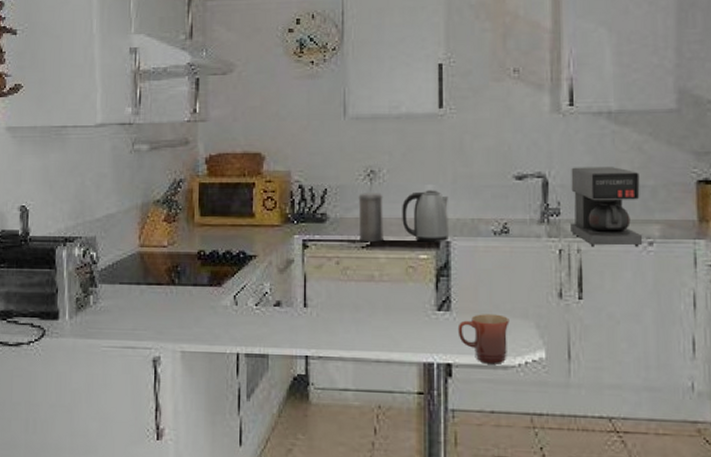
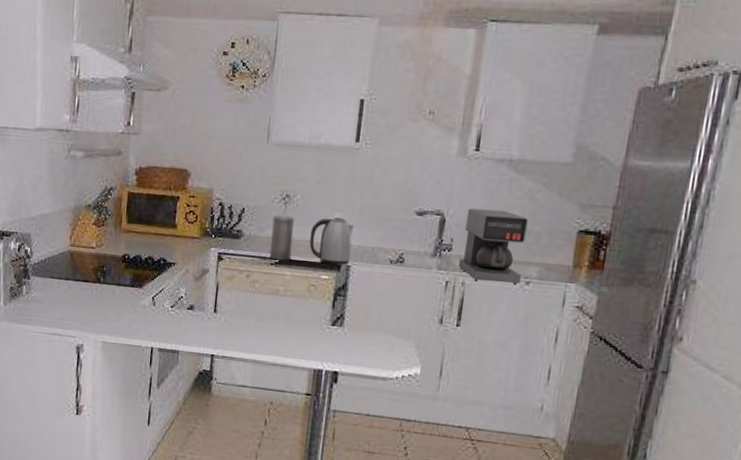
mug: present [457,314,510,364] -> none [346,331,394,376]

